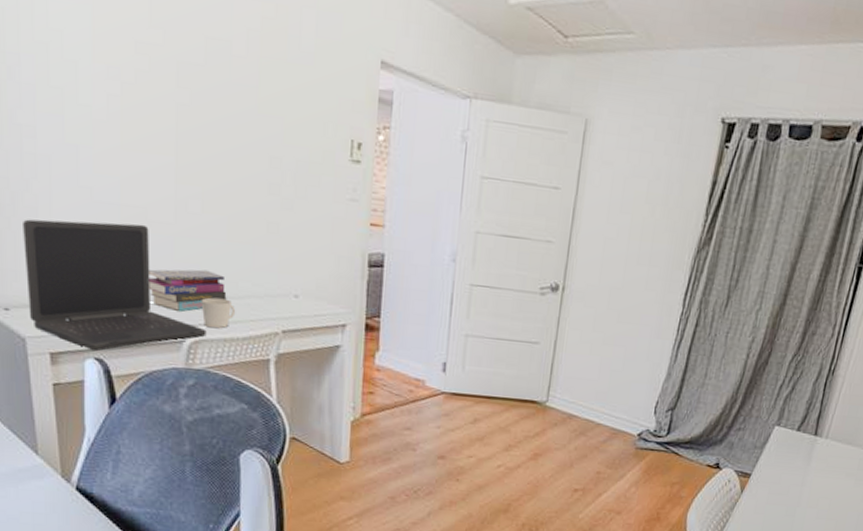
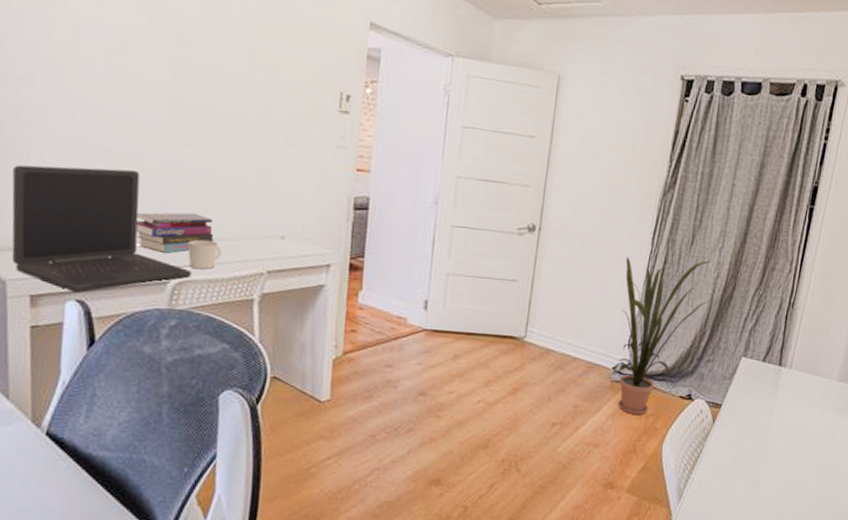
house plant: none [642,319,746,483] -> present [618,256,710,415]

